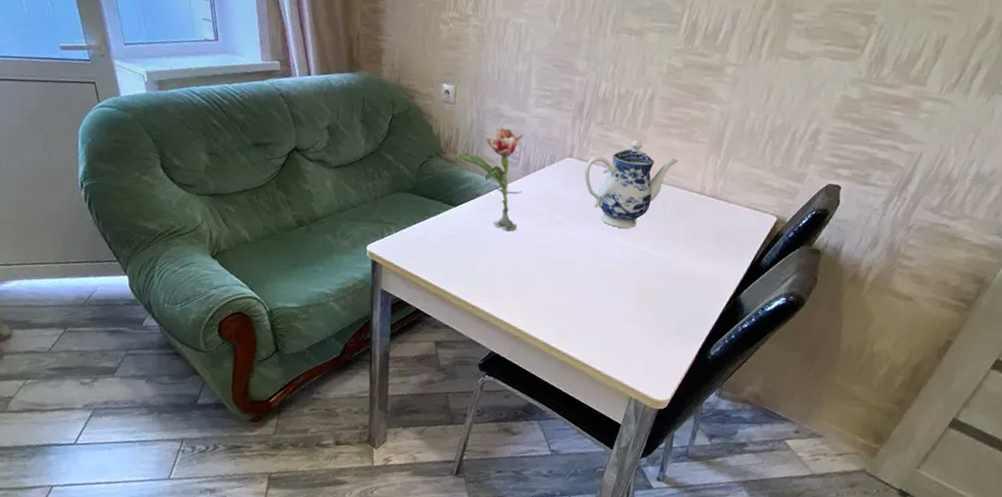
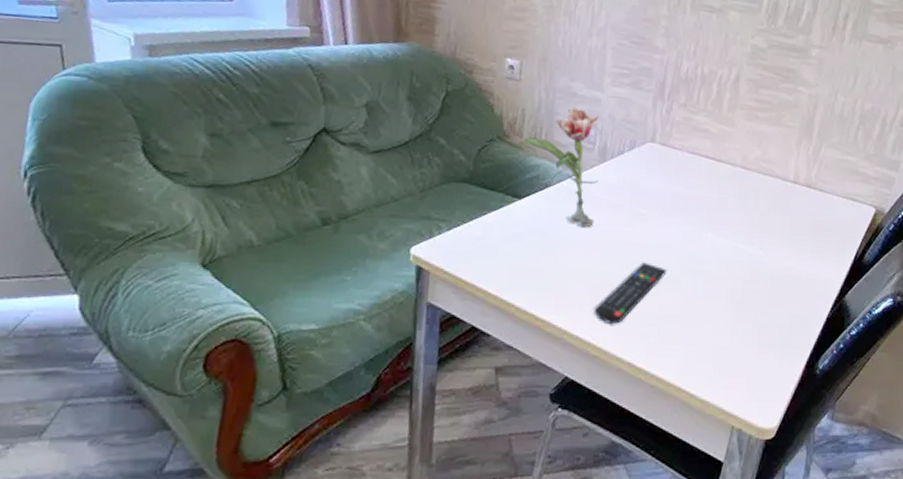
remote control: none [516,261,580,311] -> present [594,262,667,324]
teapot: present [583,139,679,228] -> none [667,123,769,222]

